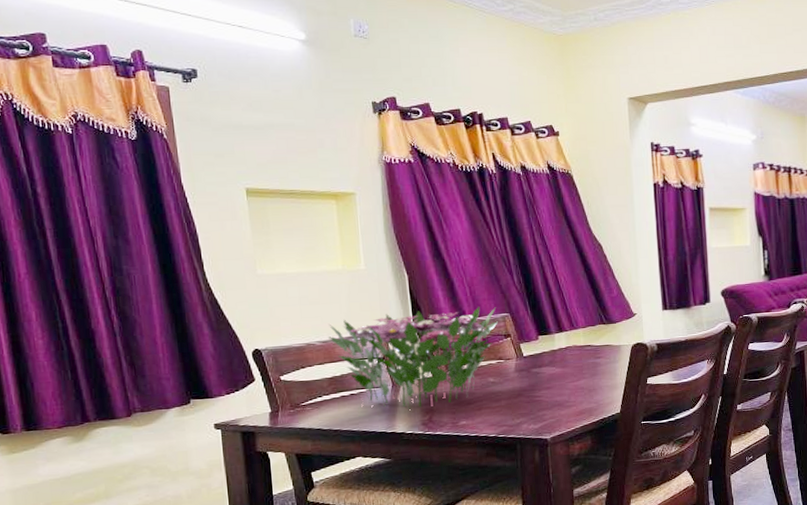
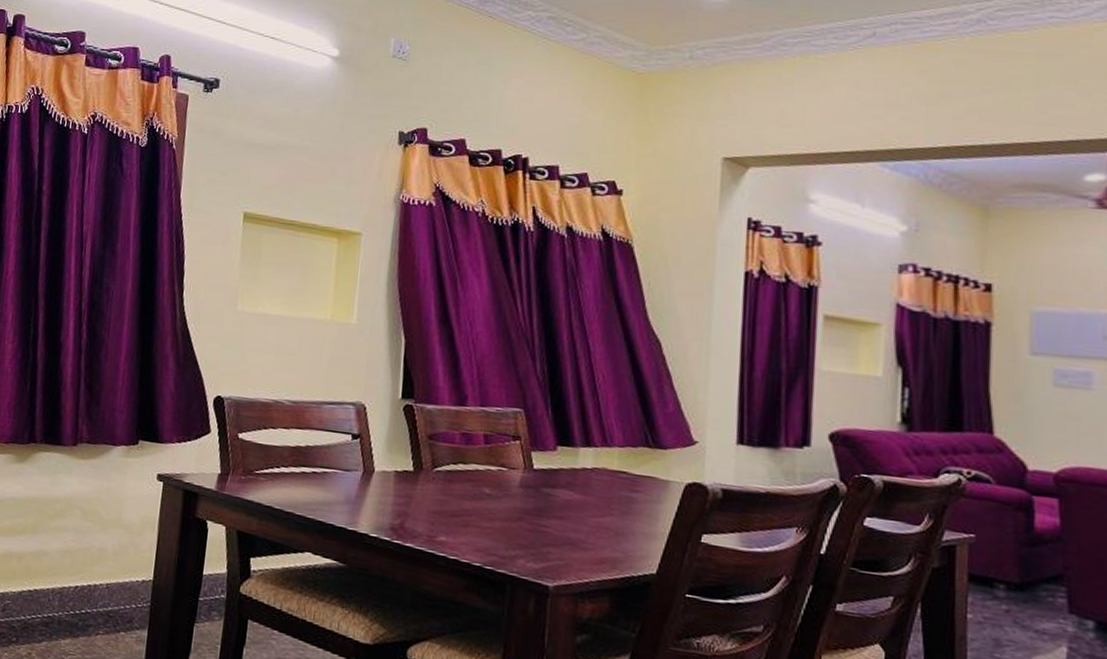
flower arrangement: present [328,307,498,409] -> none [300,379,507,509]

